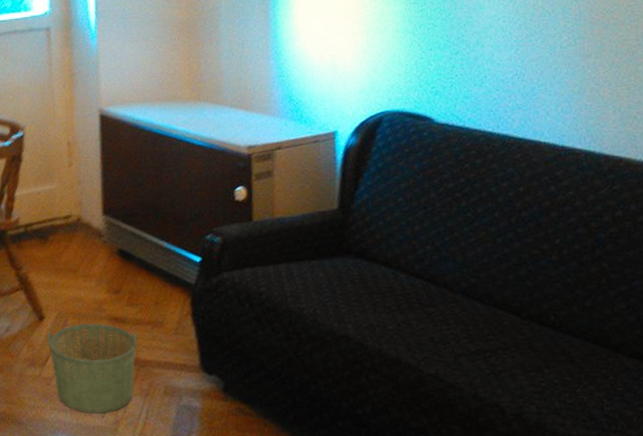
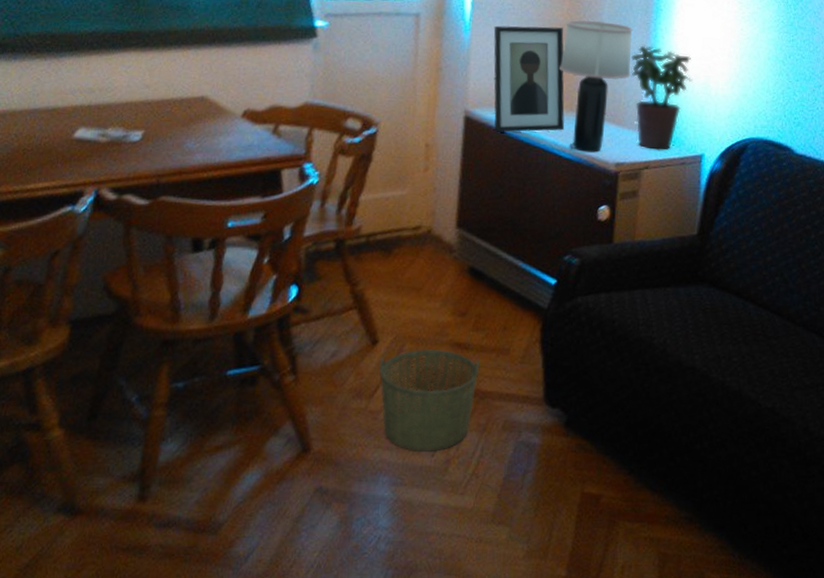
picture frame: none [118,25,193,126] -> present [493,25,565,132]
table lamp: none [184,14,254,138] -> present [560,20,633,153]
potted plant: none [253,32,318,131] -> present [631,45,693,150]

